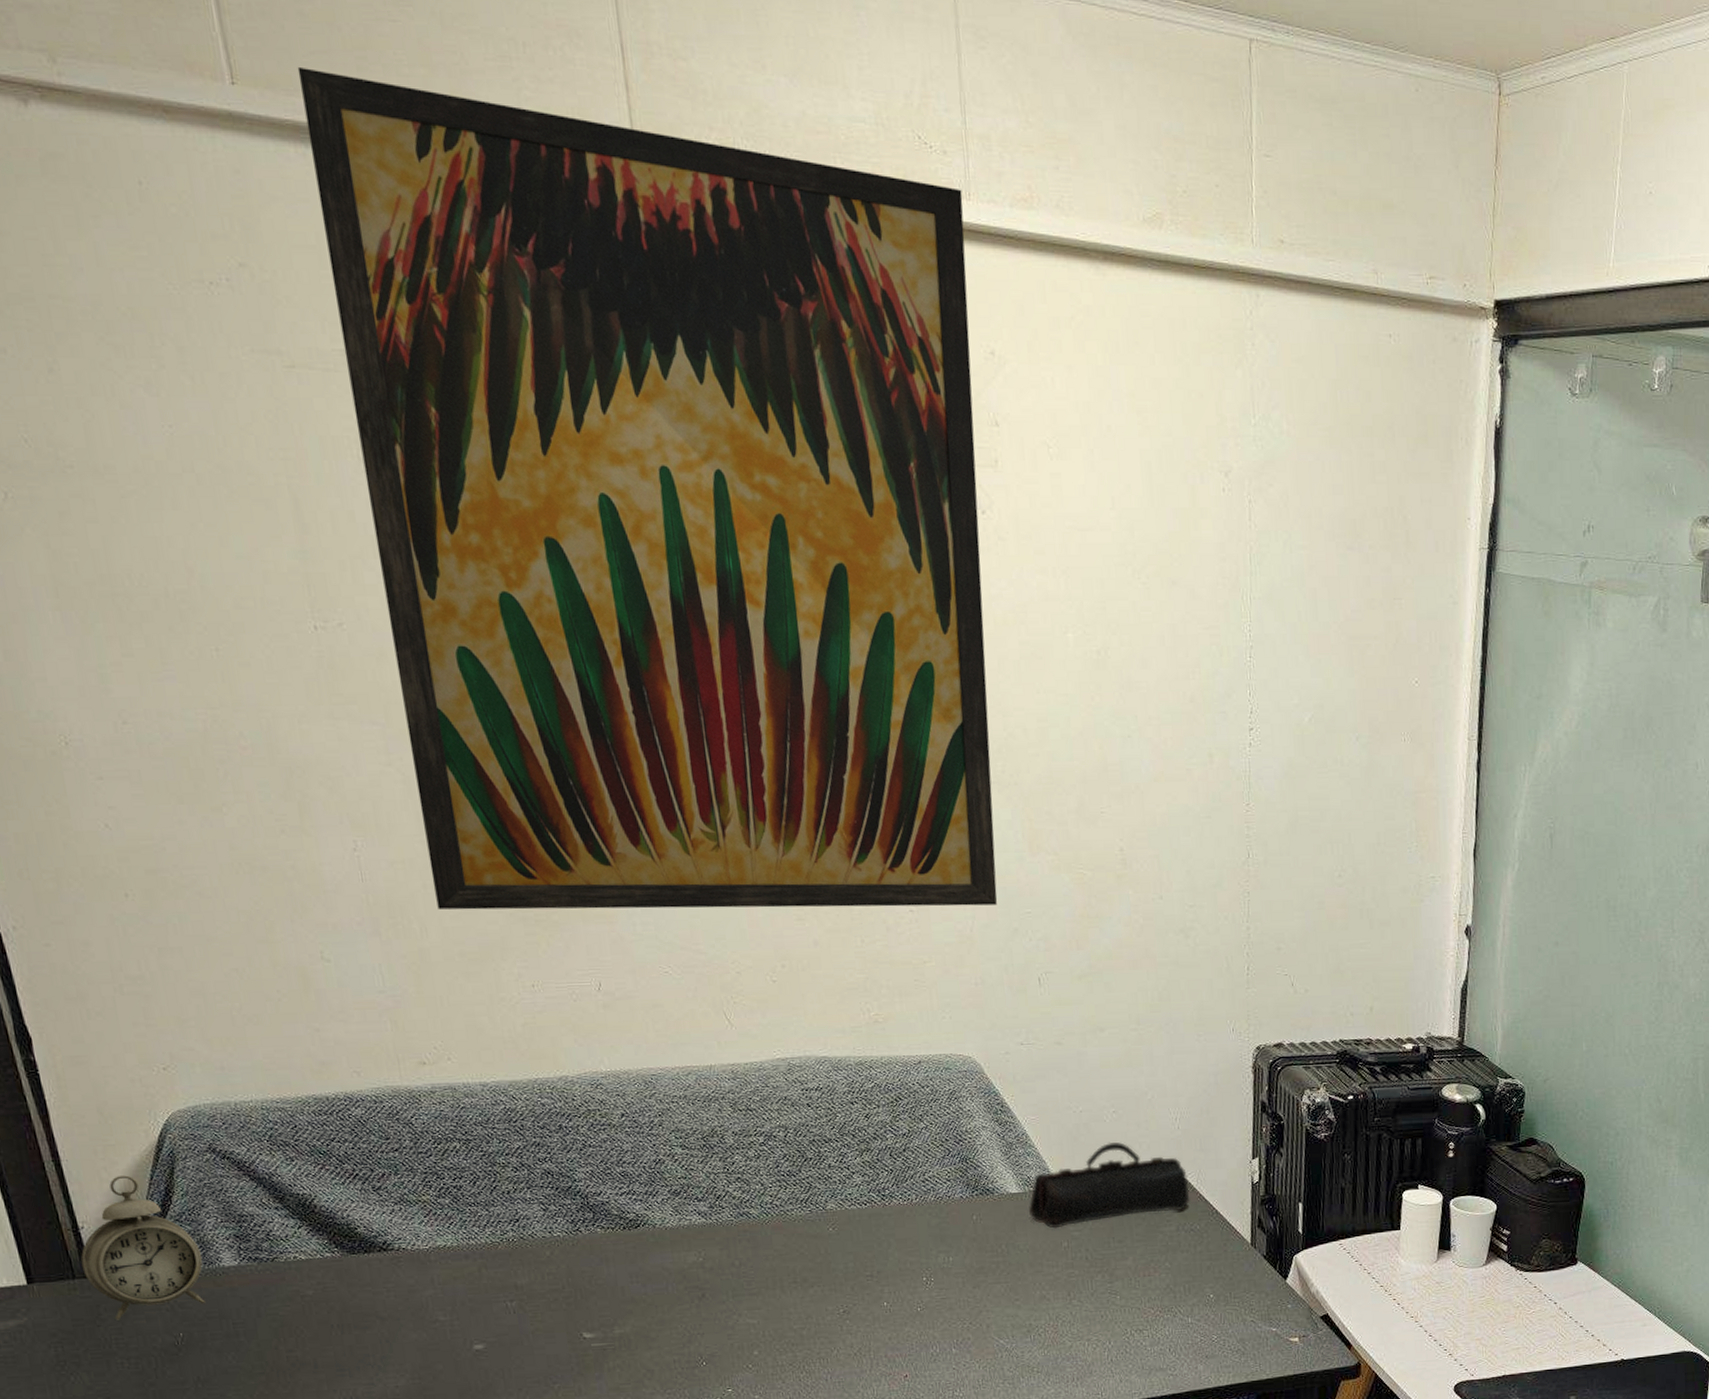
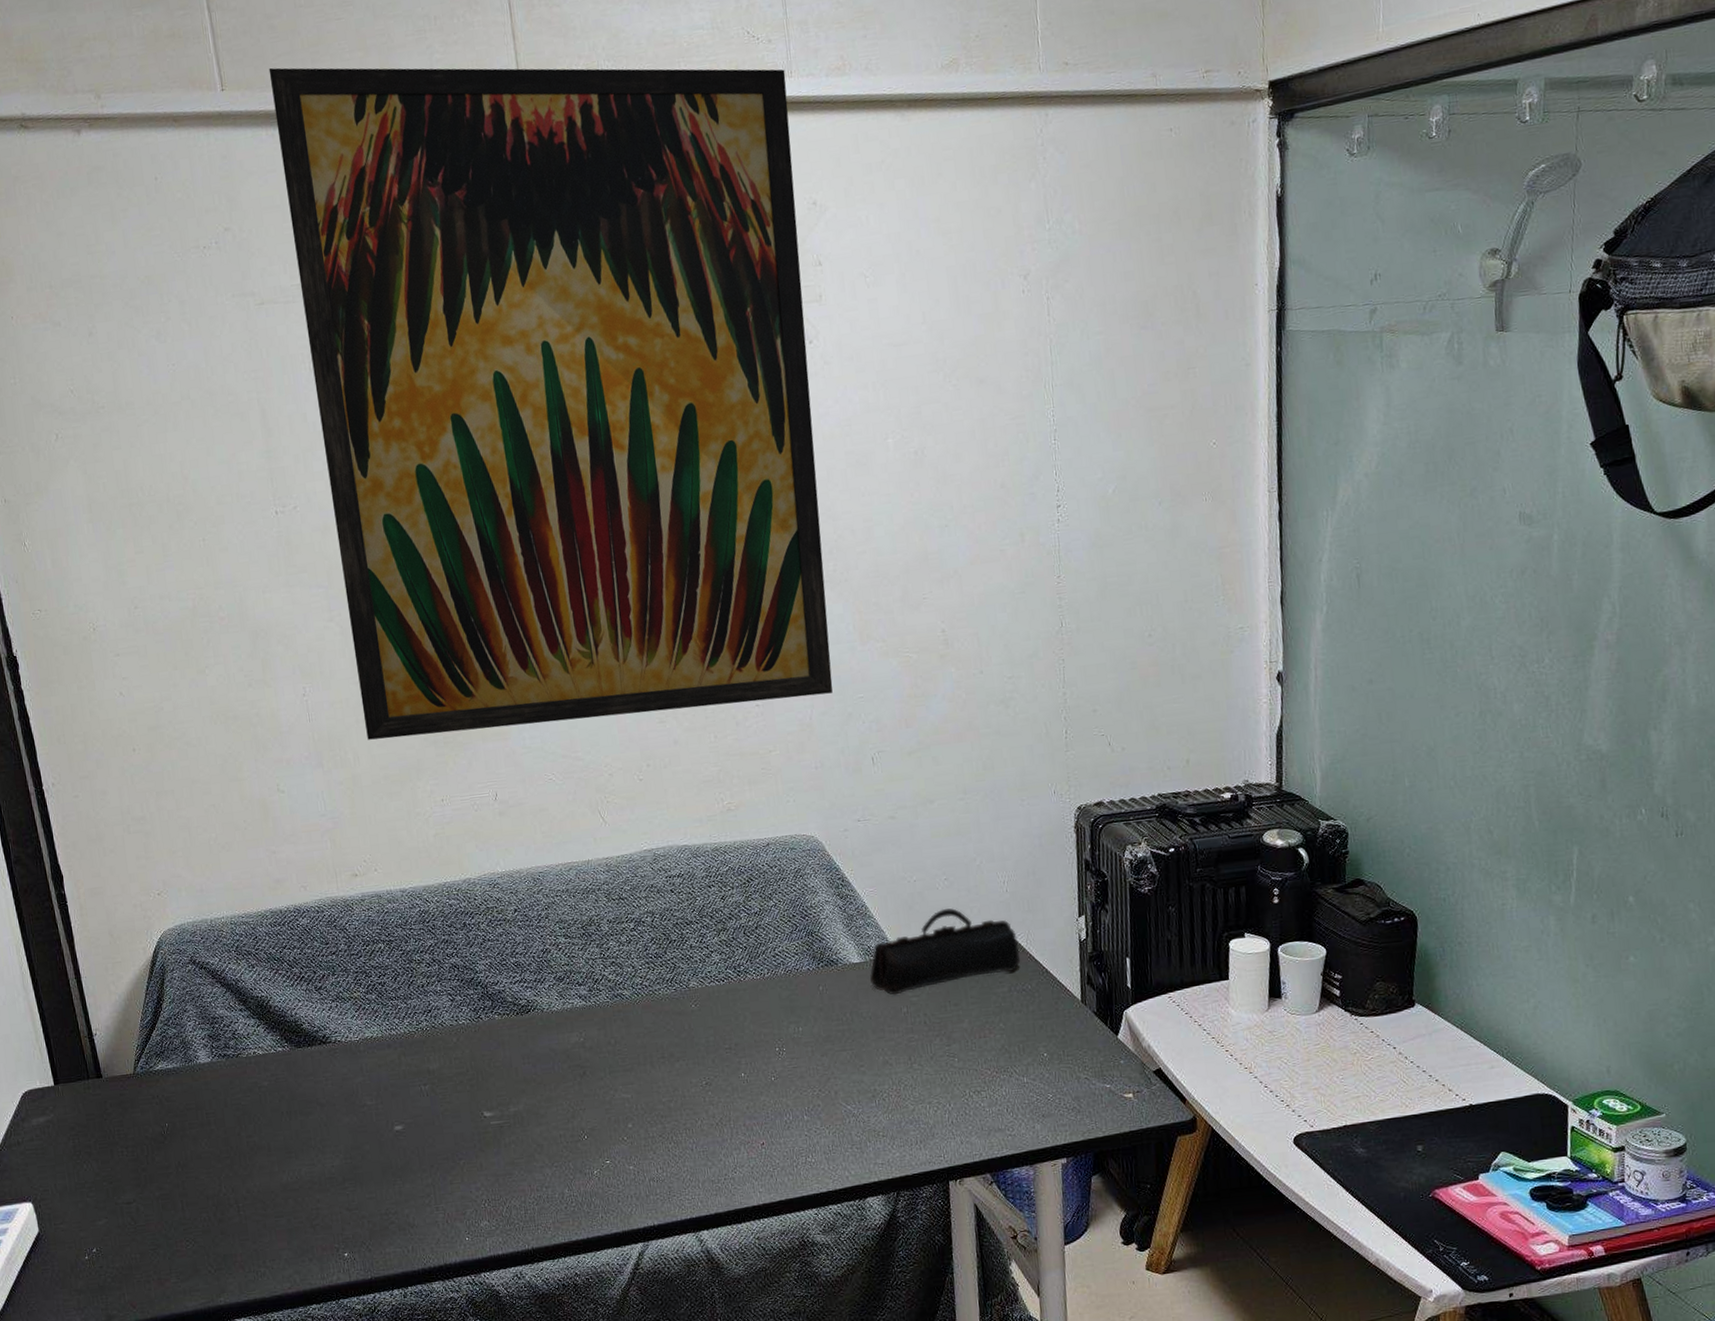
alarm clock: present [80,1175,206,1320] -> none [93,987,186,1114]

